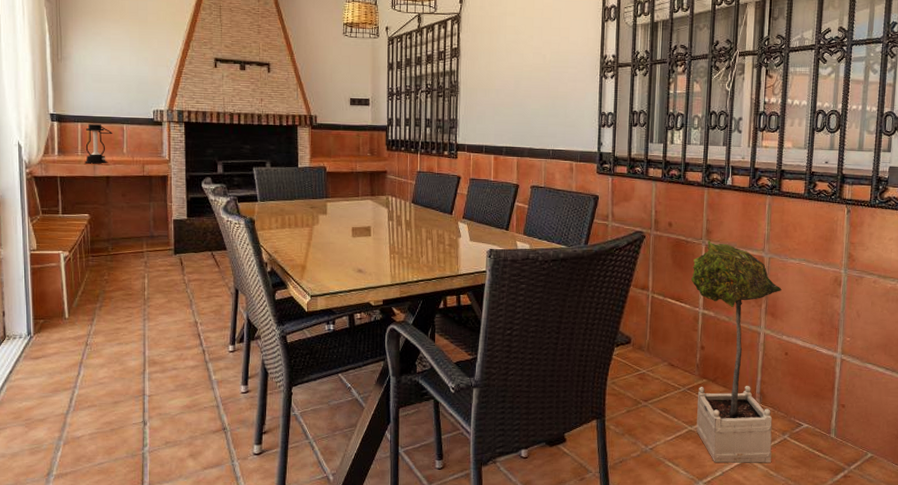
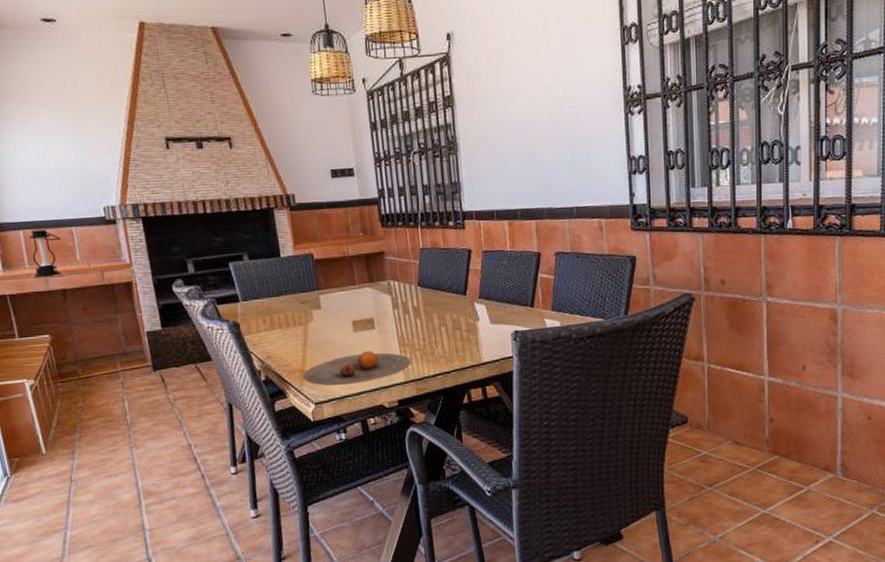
plate: none [303,254,399,283] -> present [302,350,412,386]
potted tree: present [691,240,782,463] -> none [753,296,860,546]

